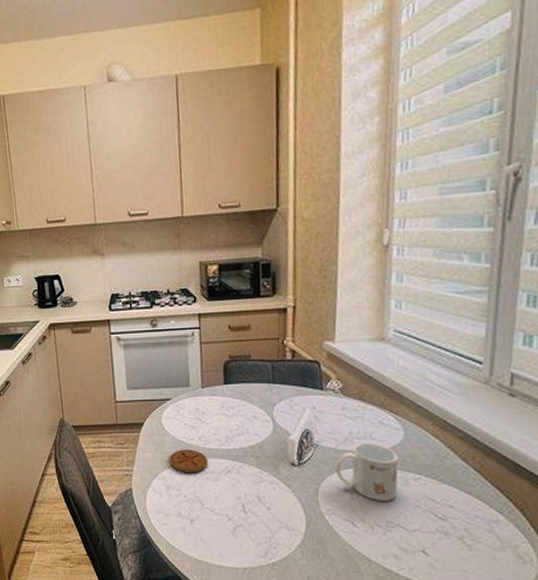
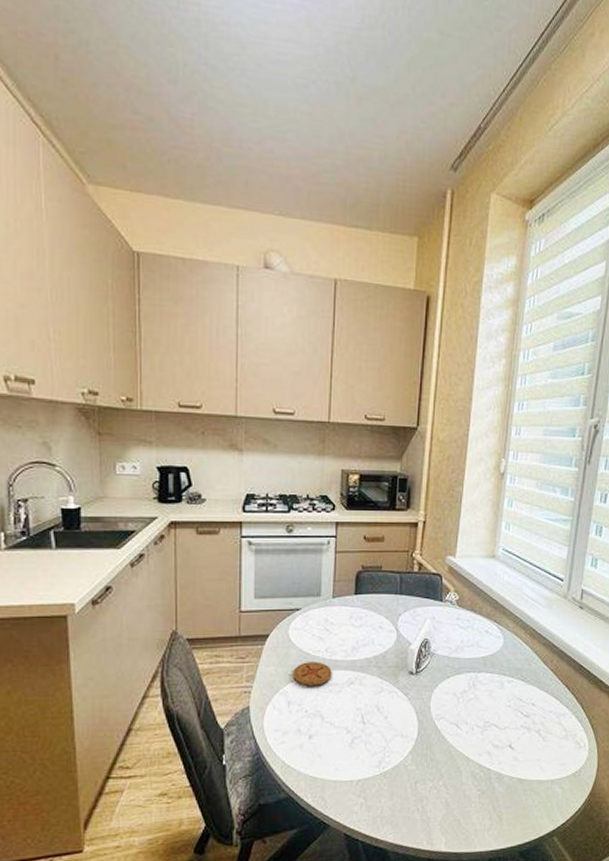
mug: present [335,442,399,501] -> none [447,650,498,703]

